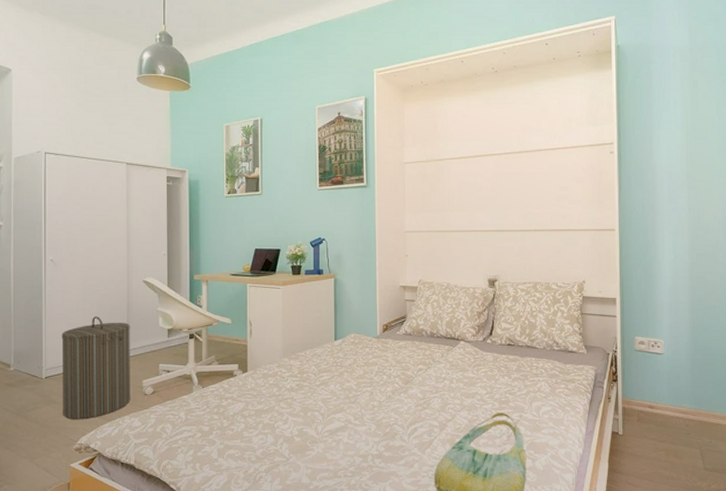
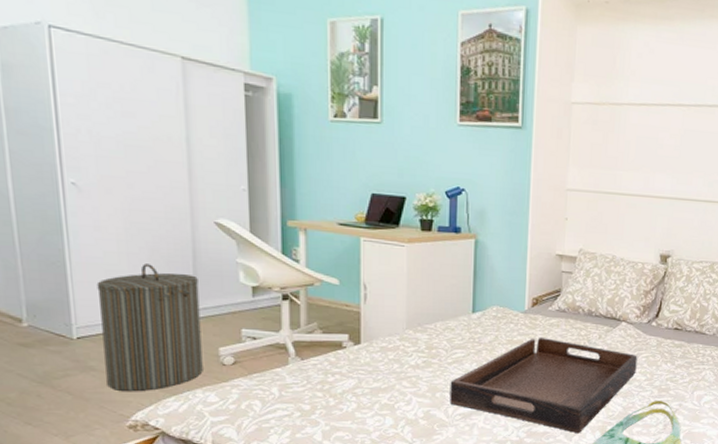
serving tray: none [319,358,477,447] -> present [450,337,638,434]

